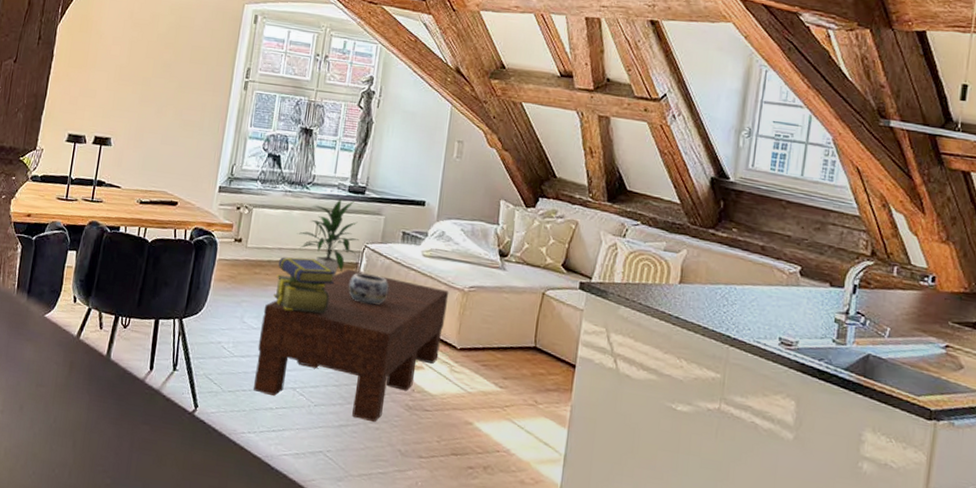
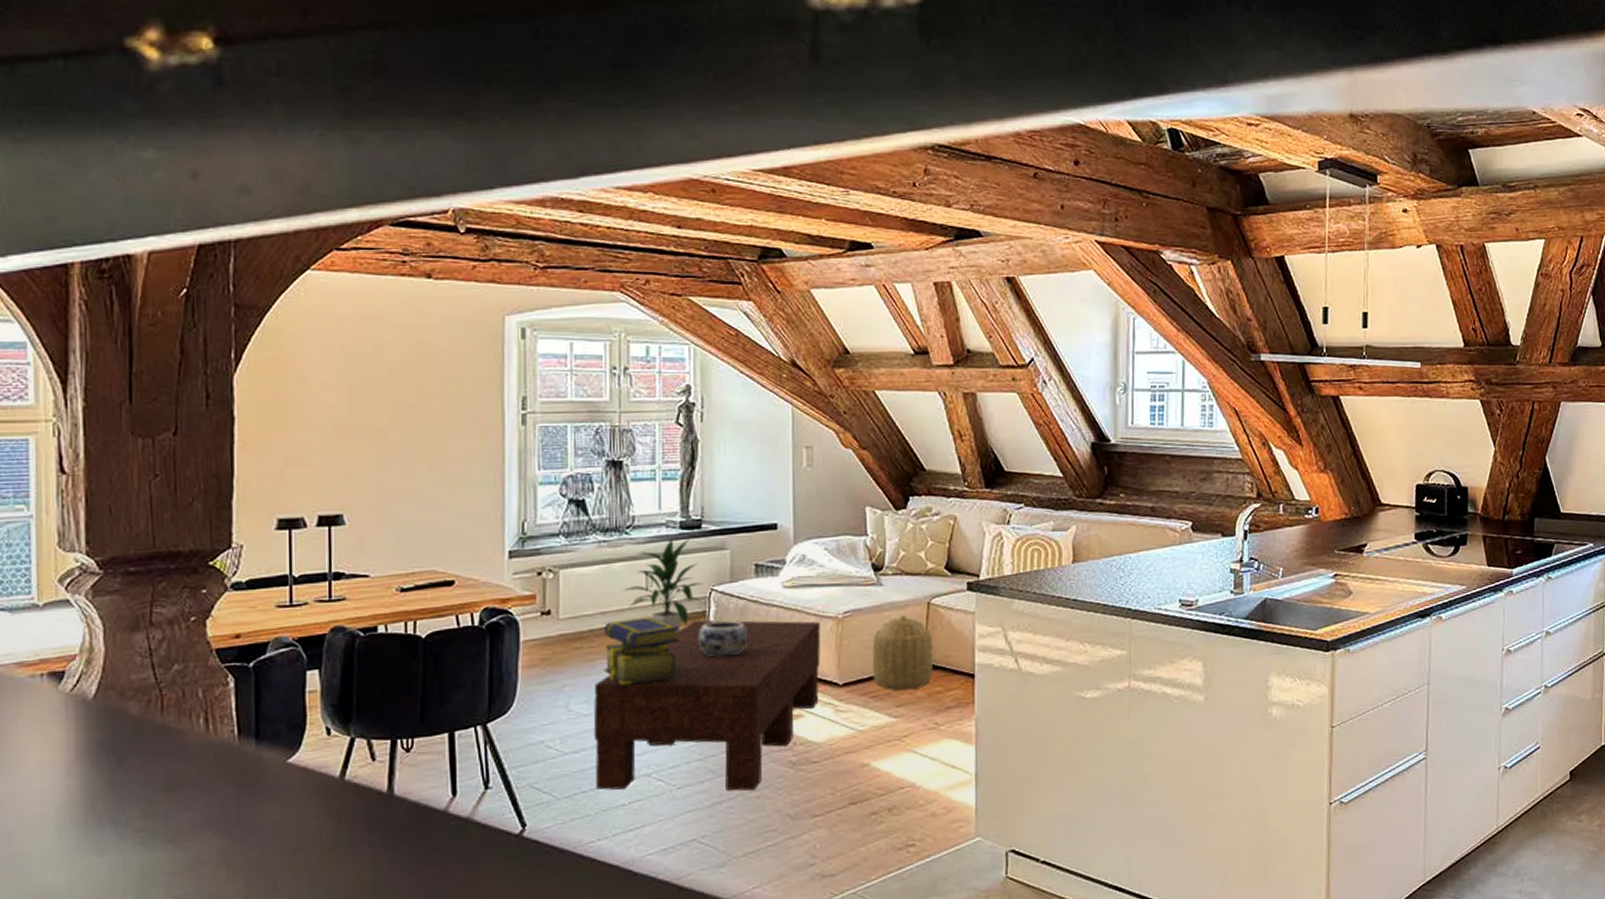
basket: none [486,299,543,367] -> present [872,614,933,691]

